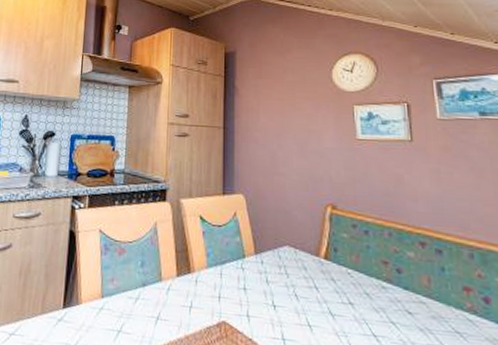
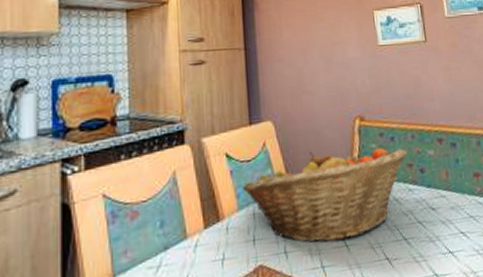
fruit basket: none [212,228,383,320] -> present [242,147,407,243]

